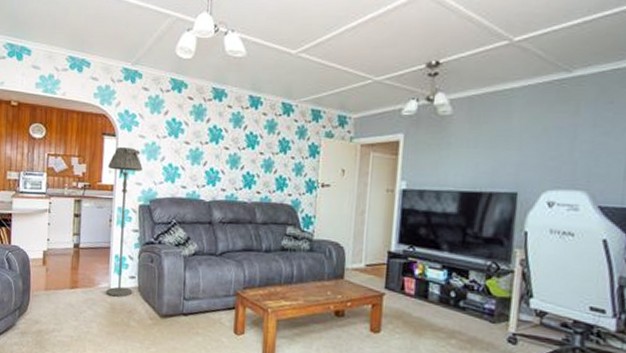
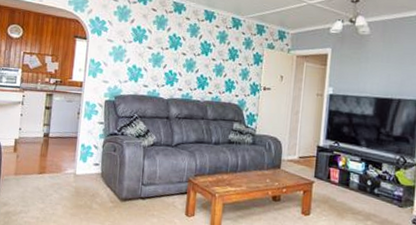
floor lamp: present [105,146,143,297] -> none [71,48,110,182]

